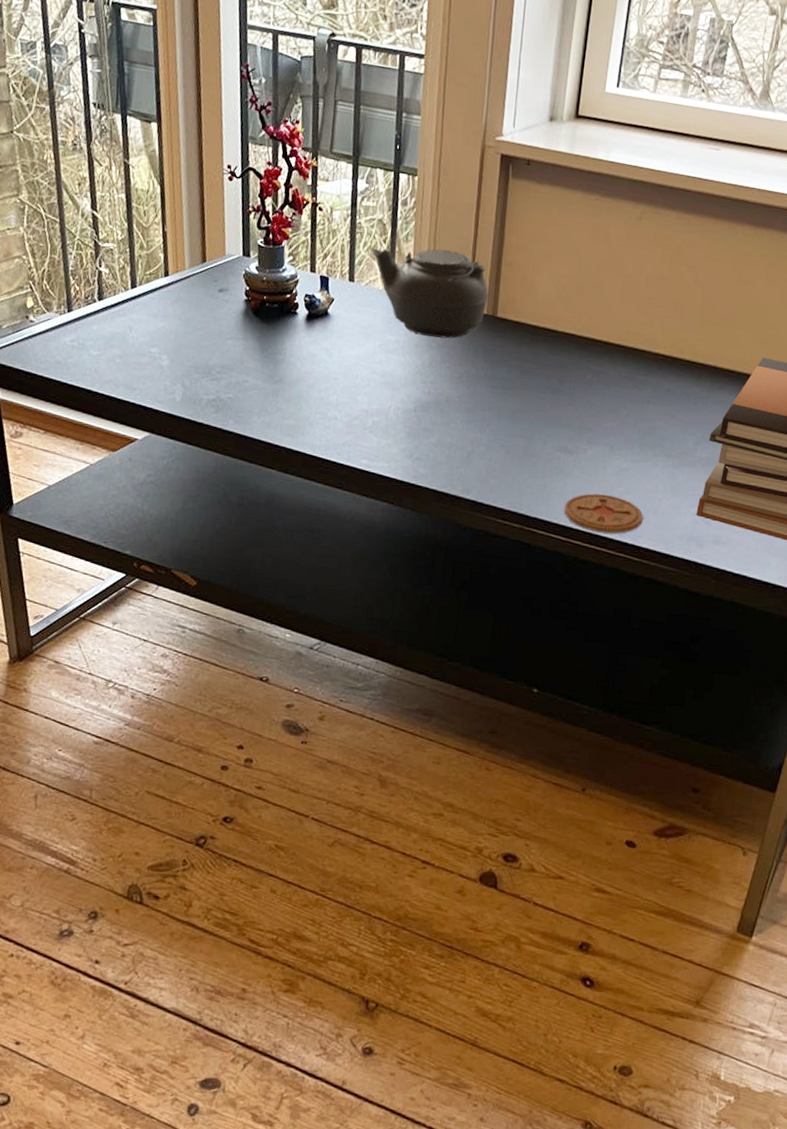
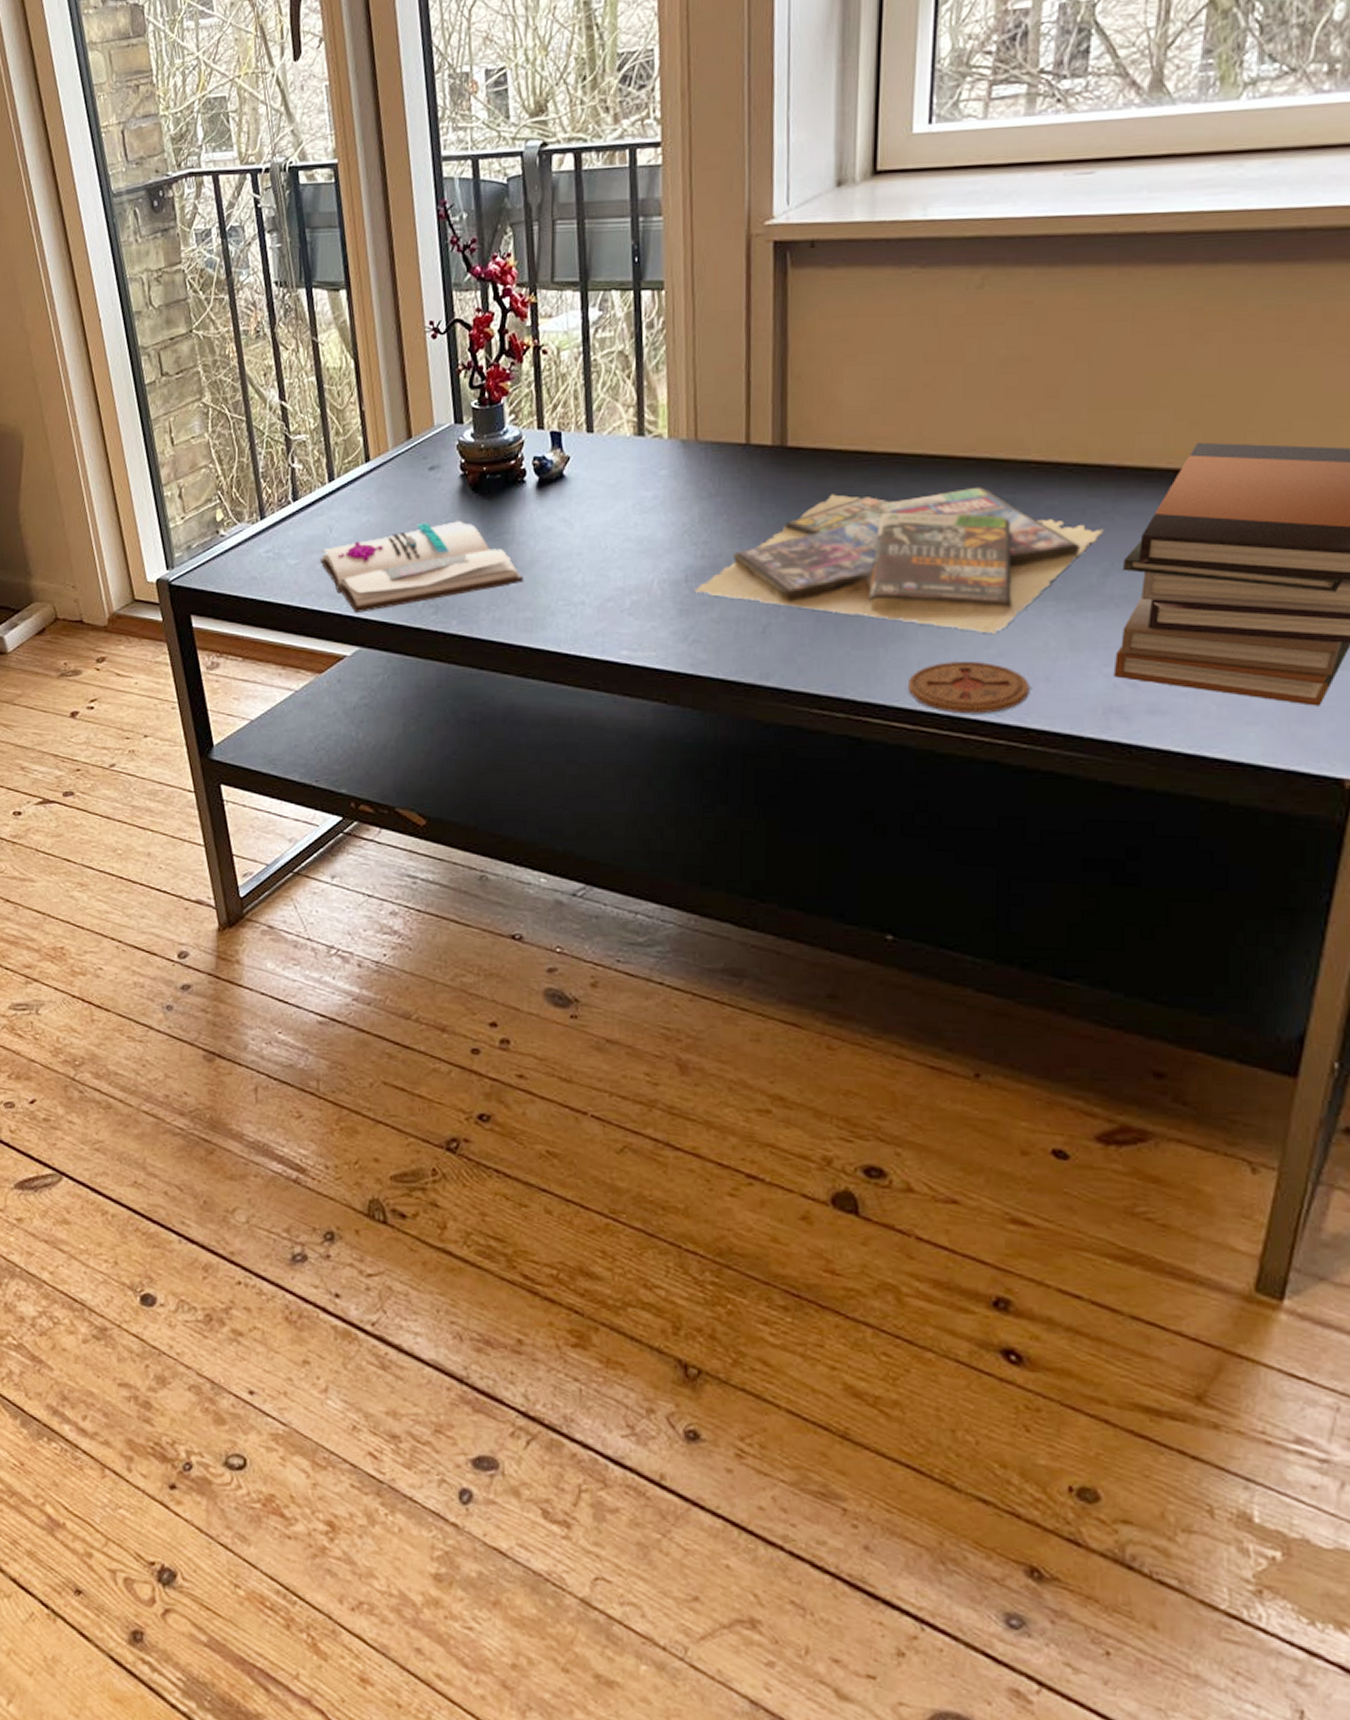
book: none [119,335,290,404] -> present [320,521,523,613]
teapot: present [371,248,489,339] -> none [612,373,774,485]
video game cases: none [421,358,700,477] -> present [694,487,1104,634]

